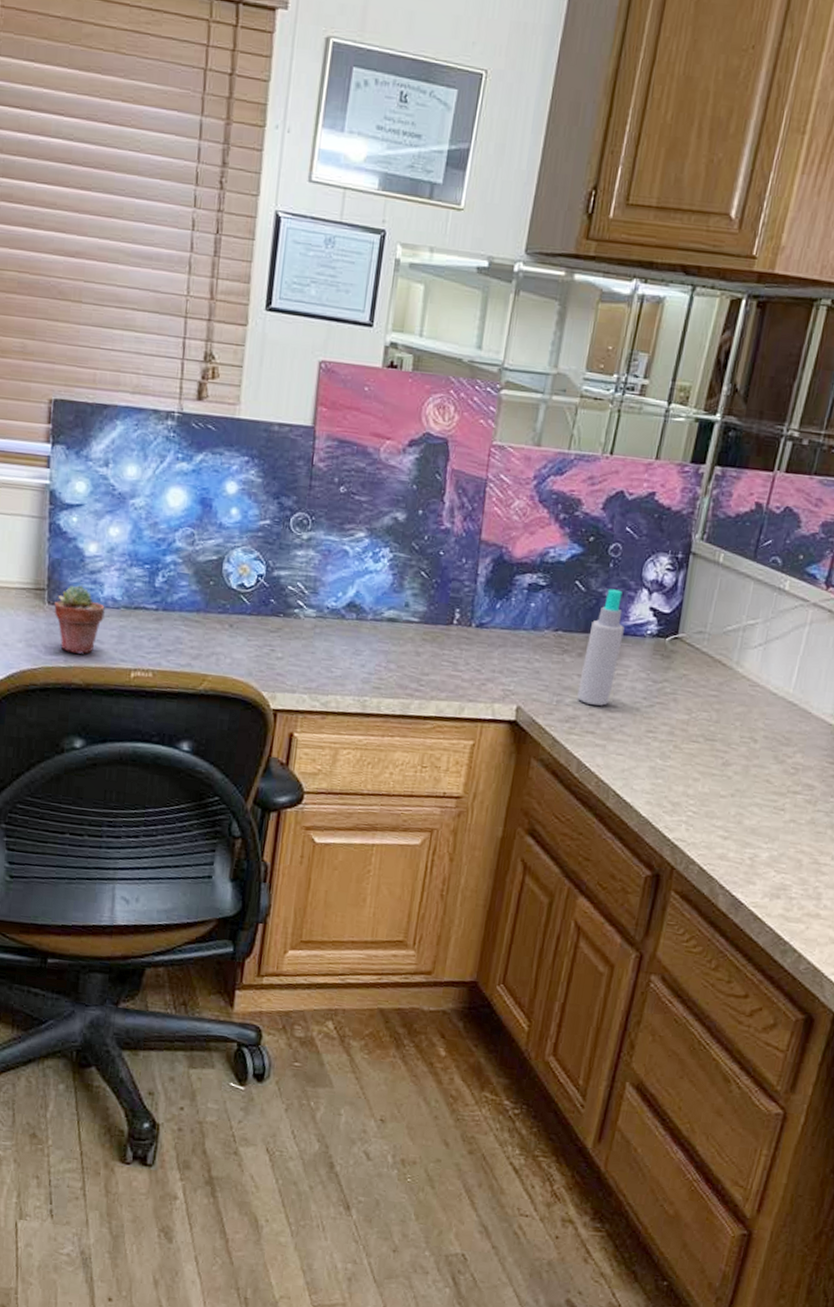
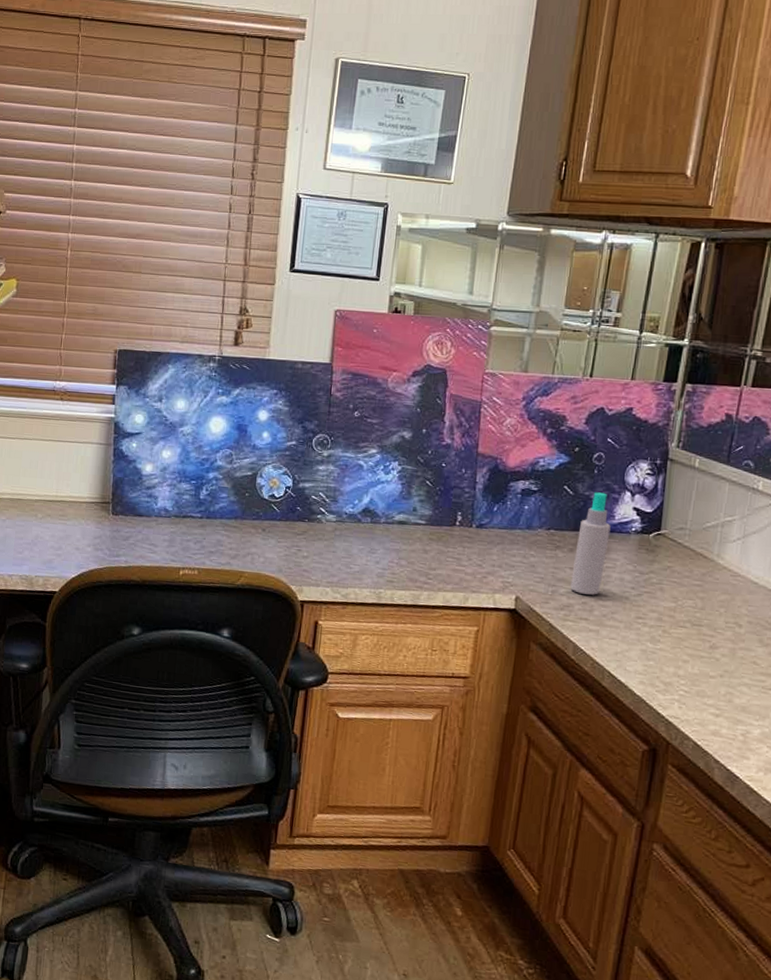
potted succulent: present [54,585,105,655] -> none [117,498,159,556]

